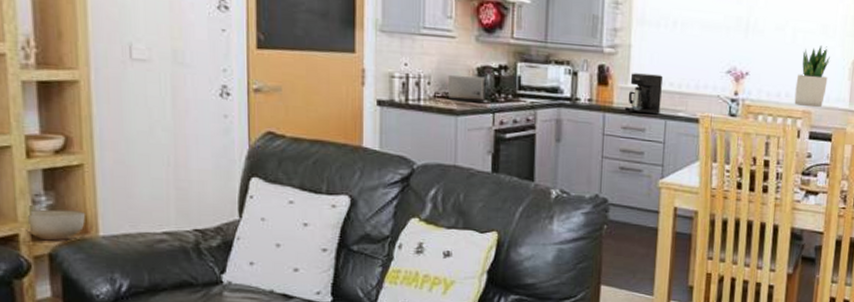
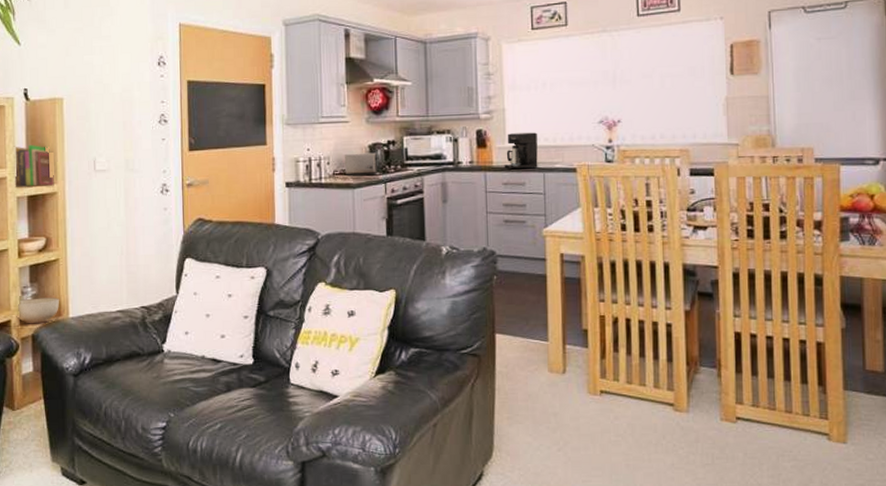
books: none [14,14,75,74] -> present [13,144,54,188]
planter: present [794,46,830,108] -> none [669,86,702,146]

